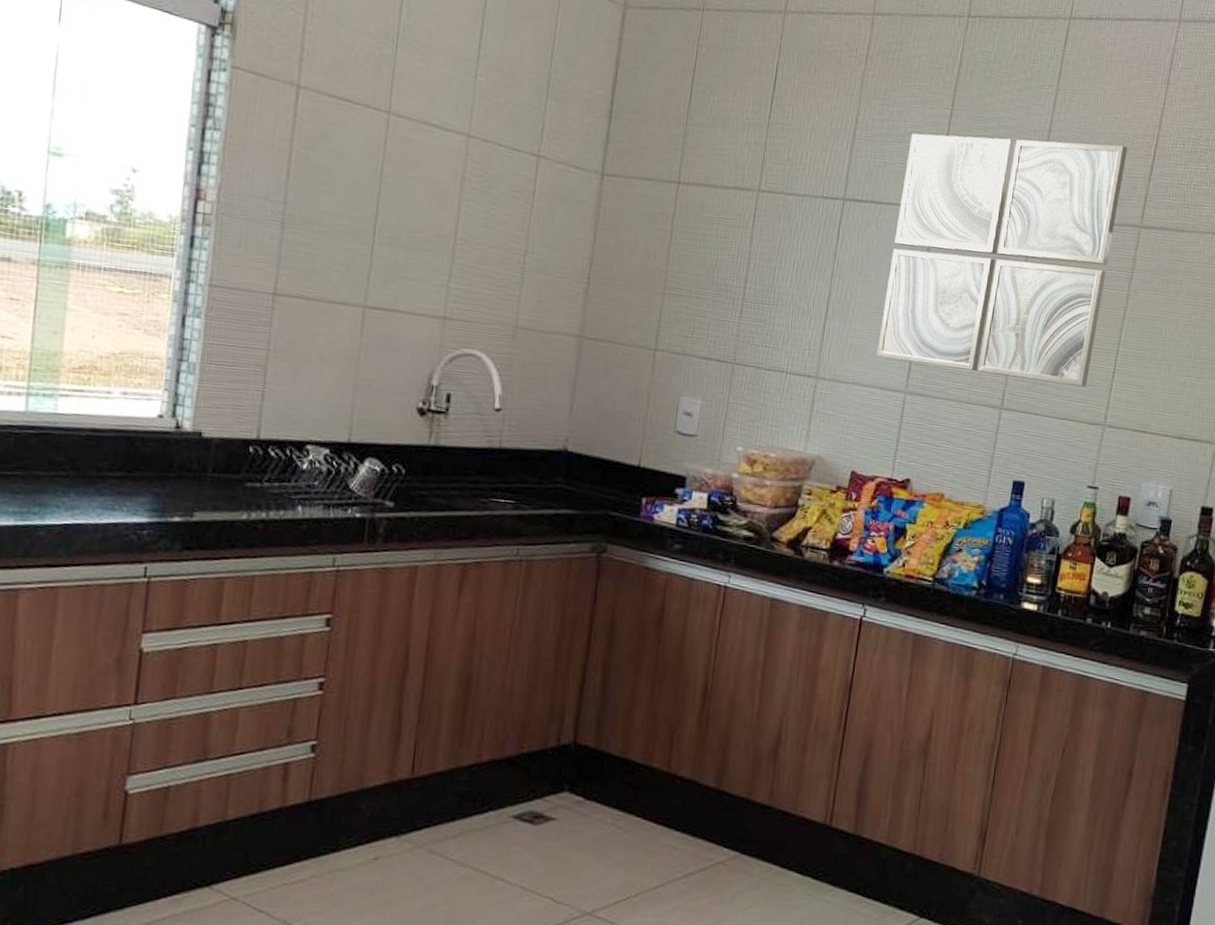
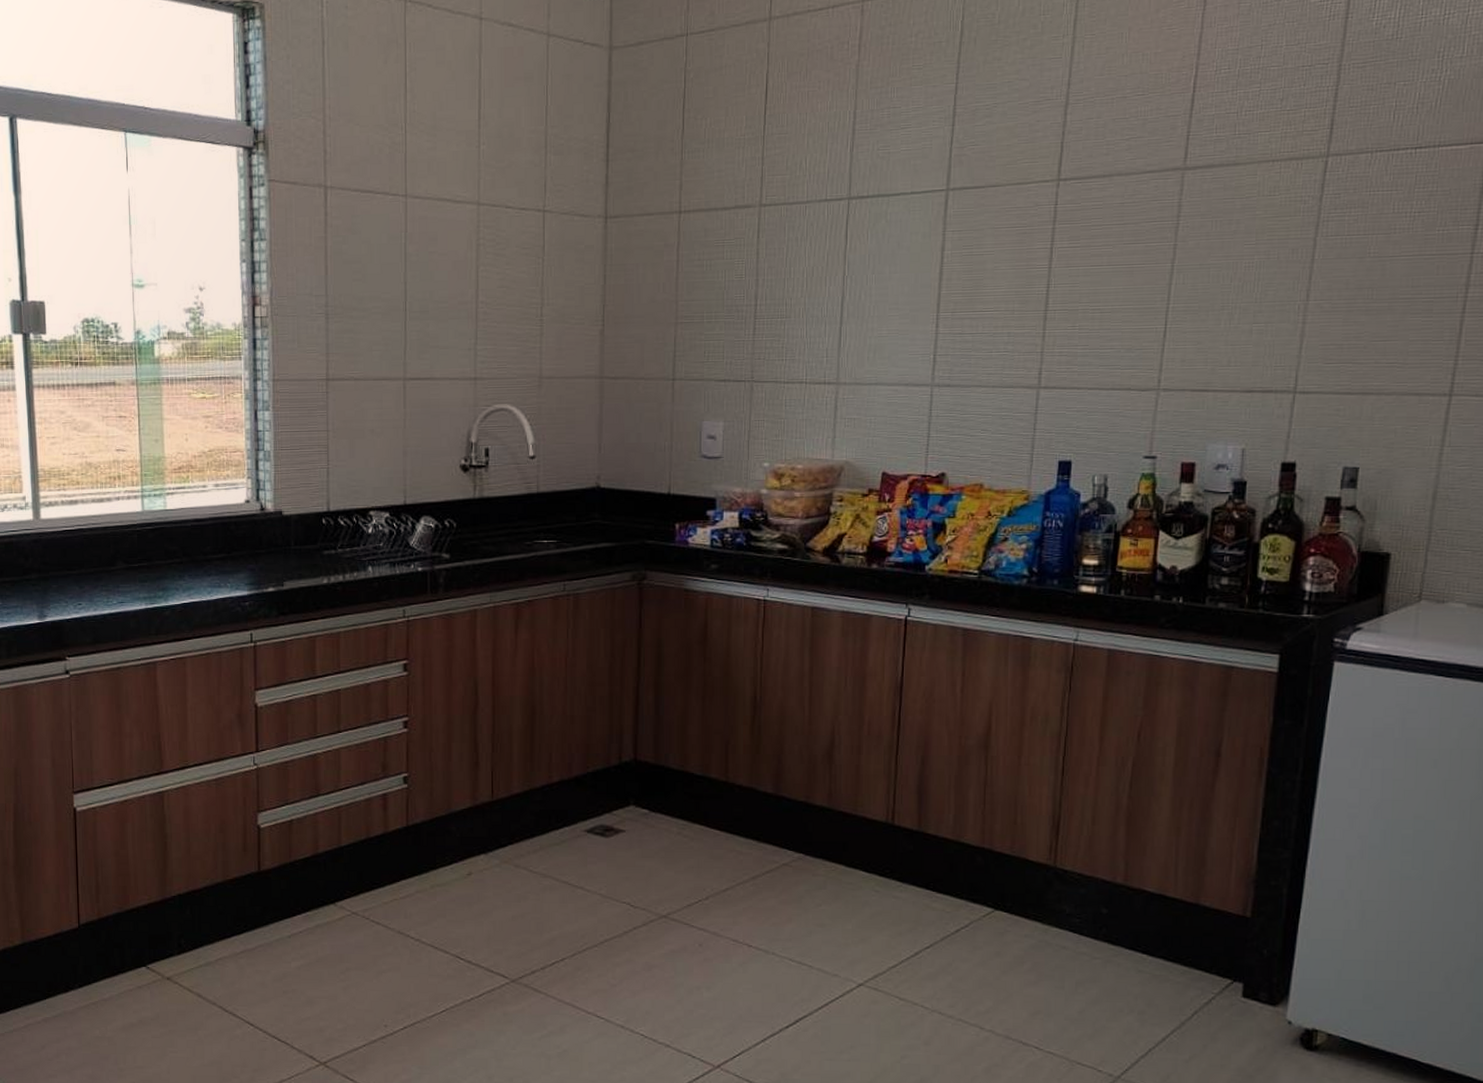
wall art: present [876,133,1127,387] -> none [897,83,1161,354]

